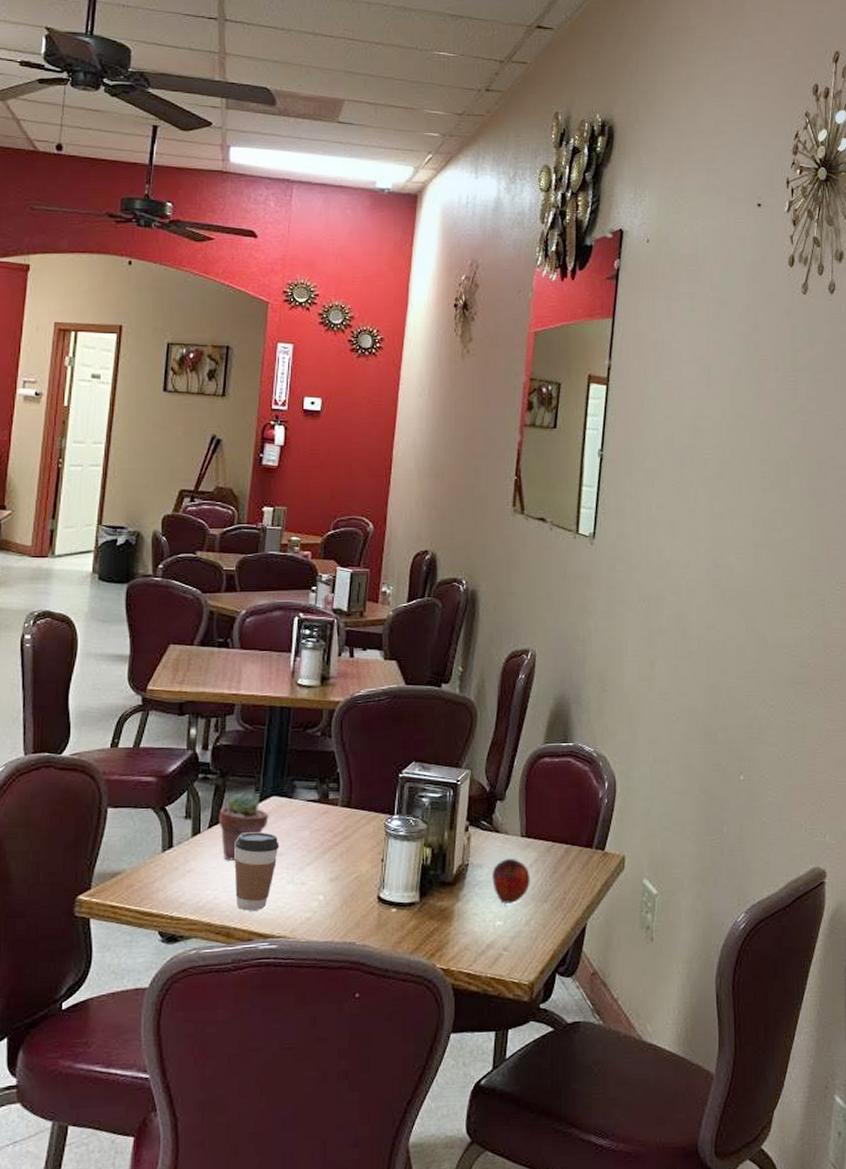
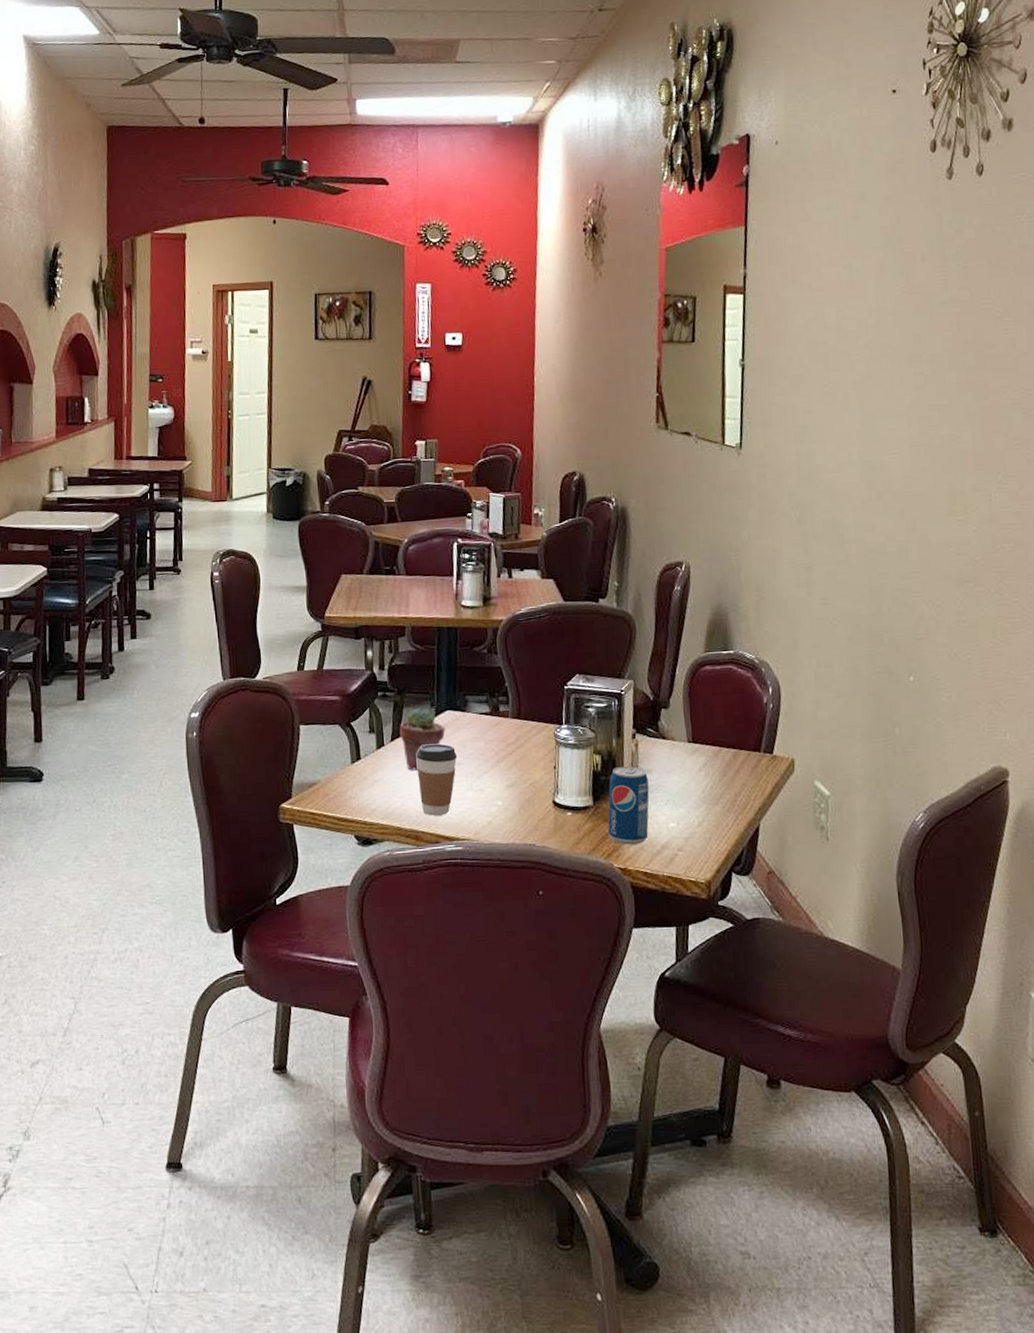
beverage can: none [433,860,478,944] -> present [608,766,649,845]
apple: present [492,859,530,904] -> none [662,764,700,806]

